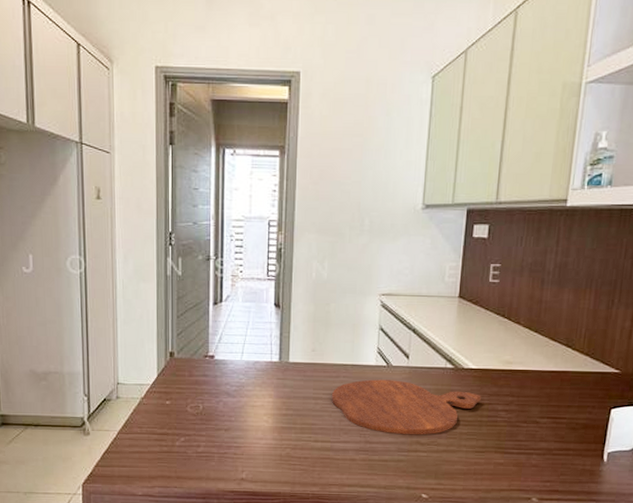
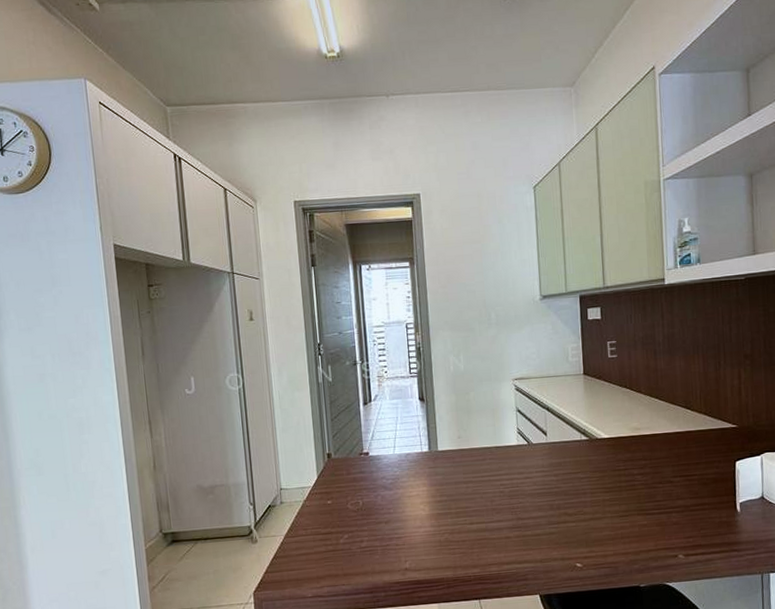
cutting board: present [331,379,481,435] -> none [480,456,617,508]

